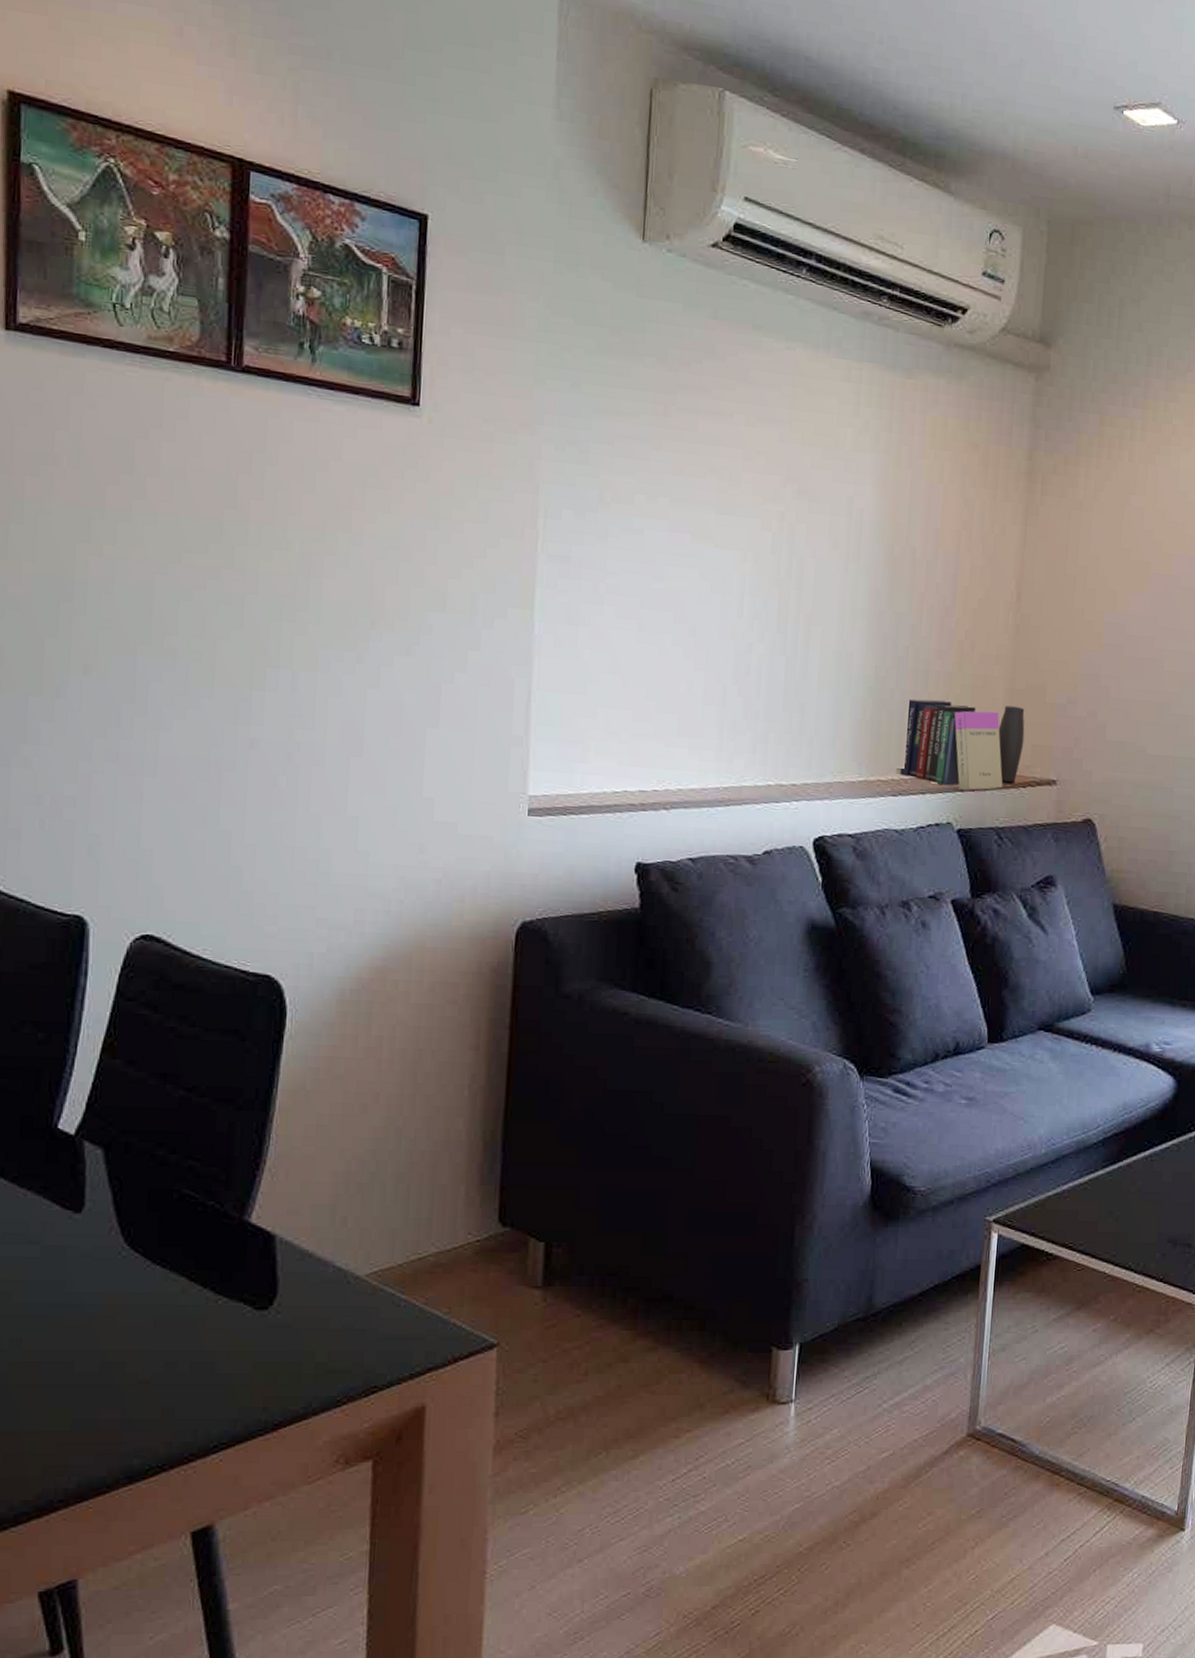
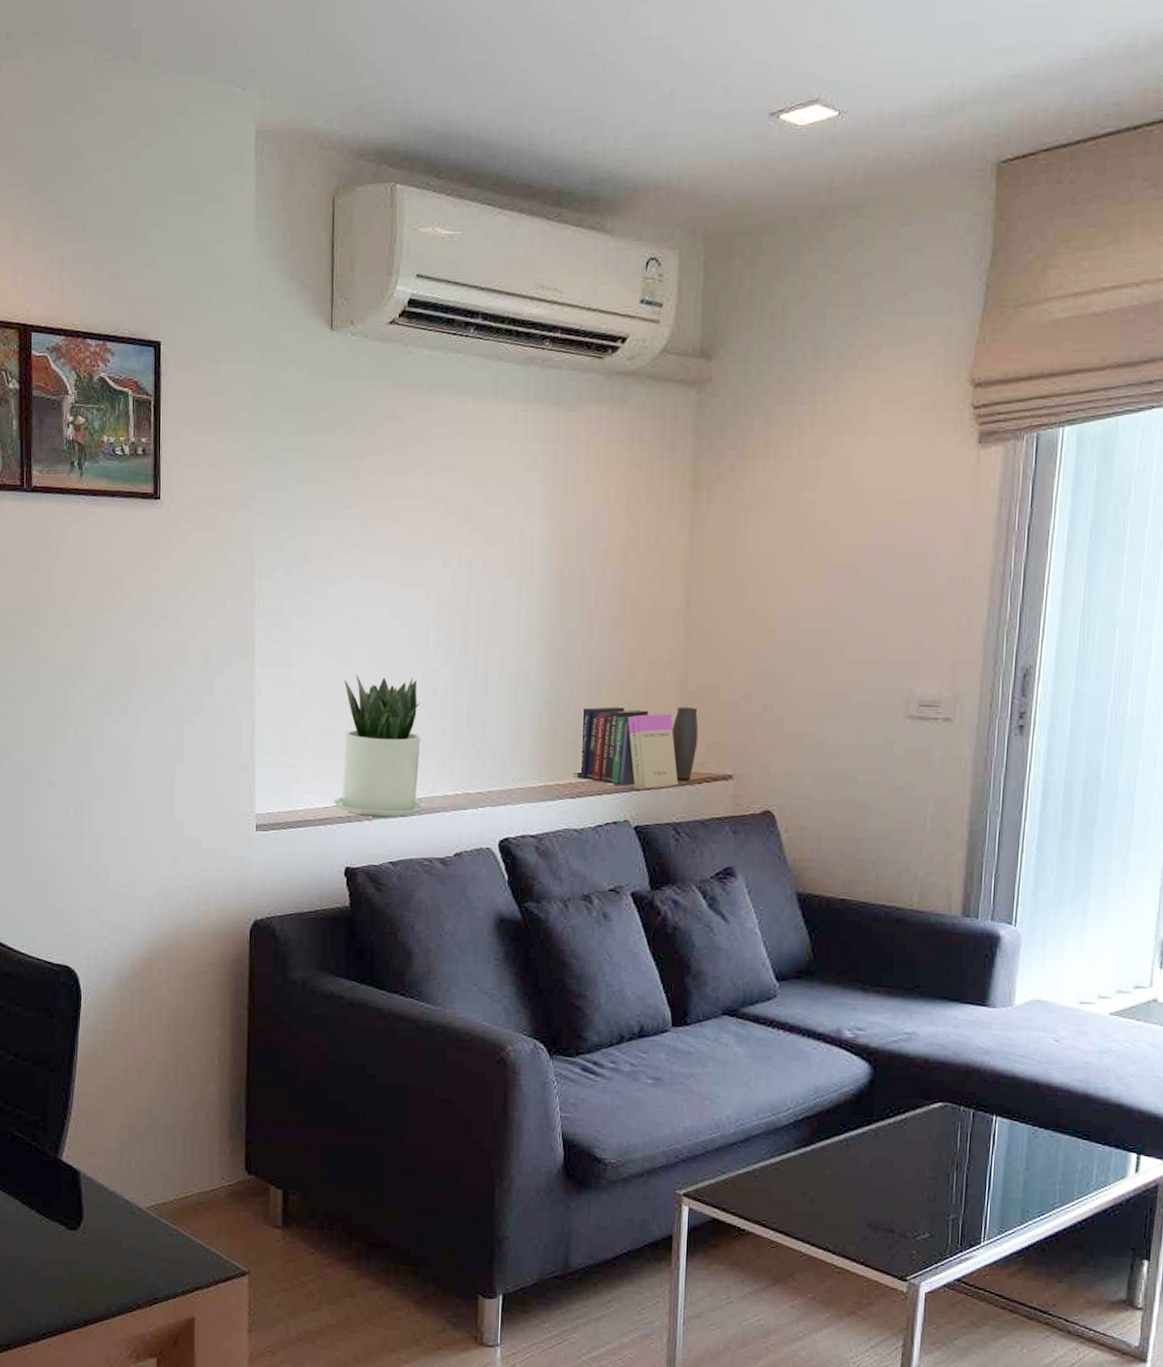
planter: none [624,640,732,808] -> present [333,674,424,817]

